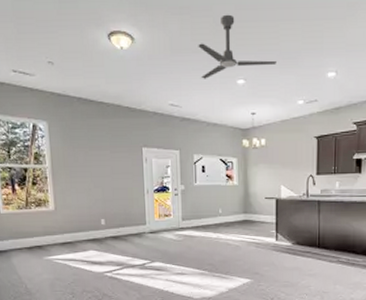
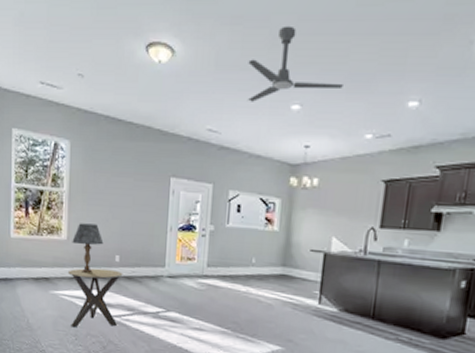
table lamp: none [59,194,89,238] -> present [72,223,104,273]
side table: none [59,232,110,287] -> present [68,268,123,328]

